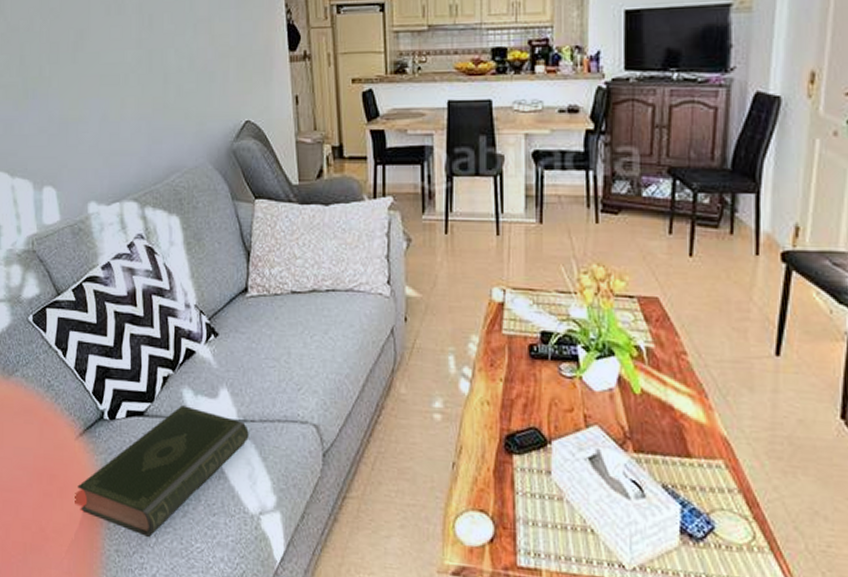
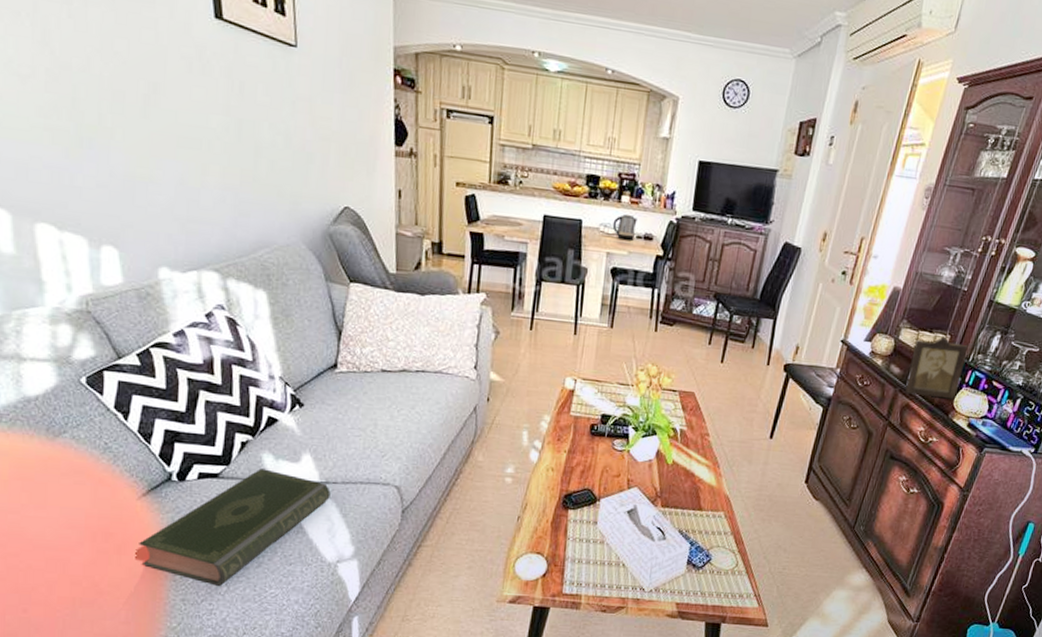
kettle: none [528,85,557,118] -> present [612,214,638,242]

